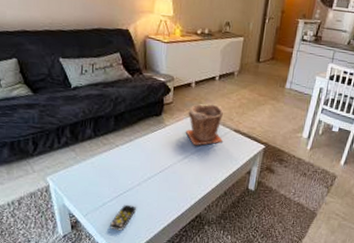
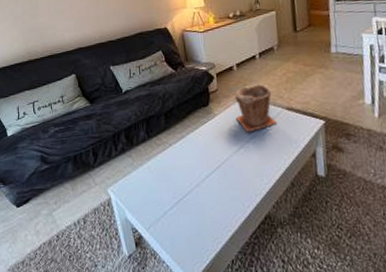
remote control: present [109,205,136,231] -> none [173,211,199,244]

